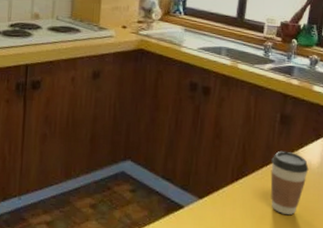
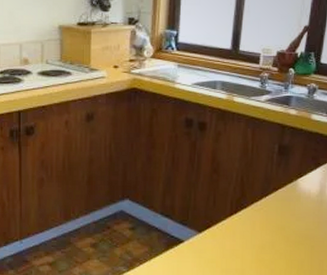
coffee cup: present [270,151,309,215] -> none [270,181,308,243]

